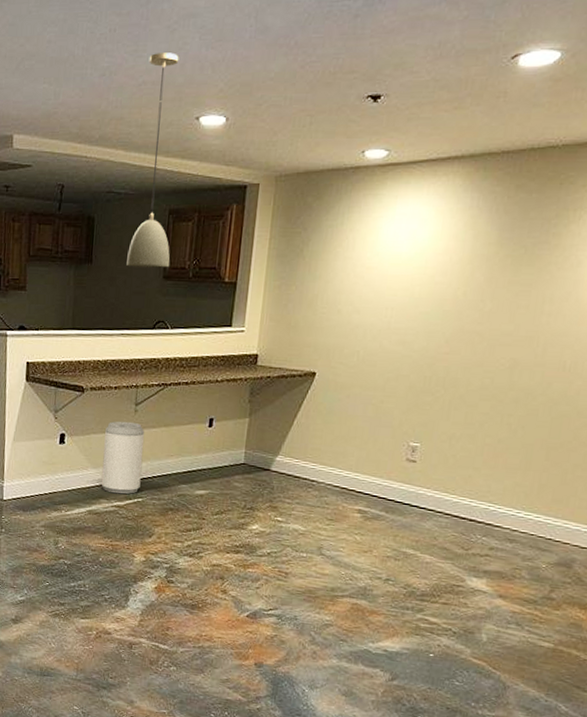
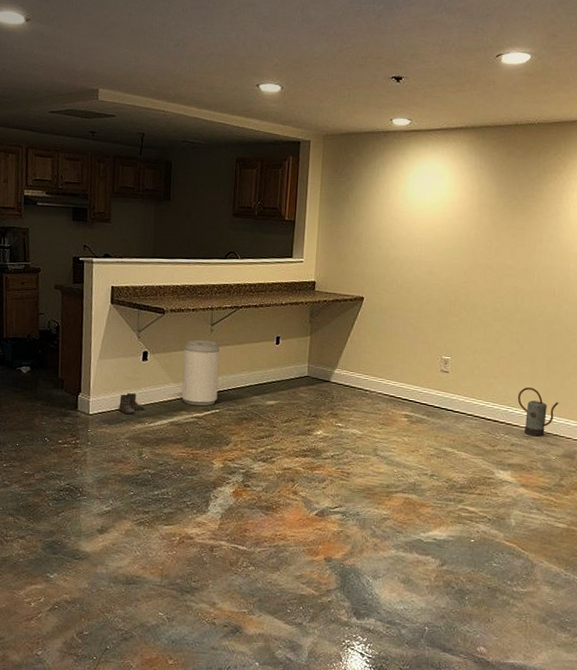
boots: none [34,478,61,502] -> present [119,393,145,415]
light fixture: present [126,53,179,268] -> none [201,31,241,207]
watering can: none [502,481,557,541] -> present [517,387,559,437]

